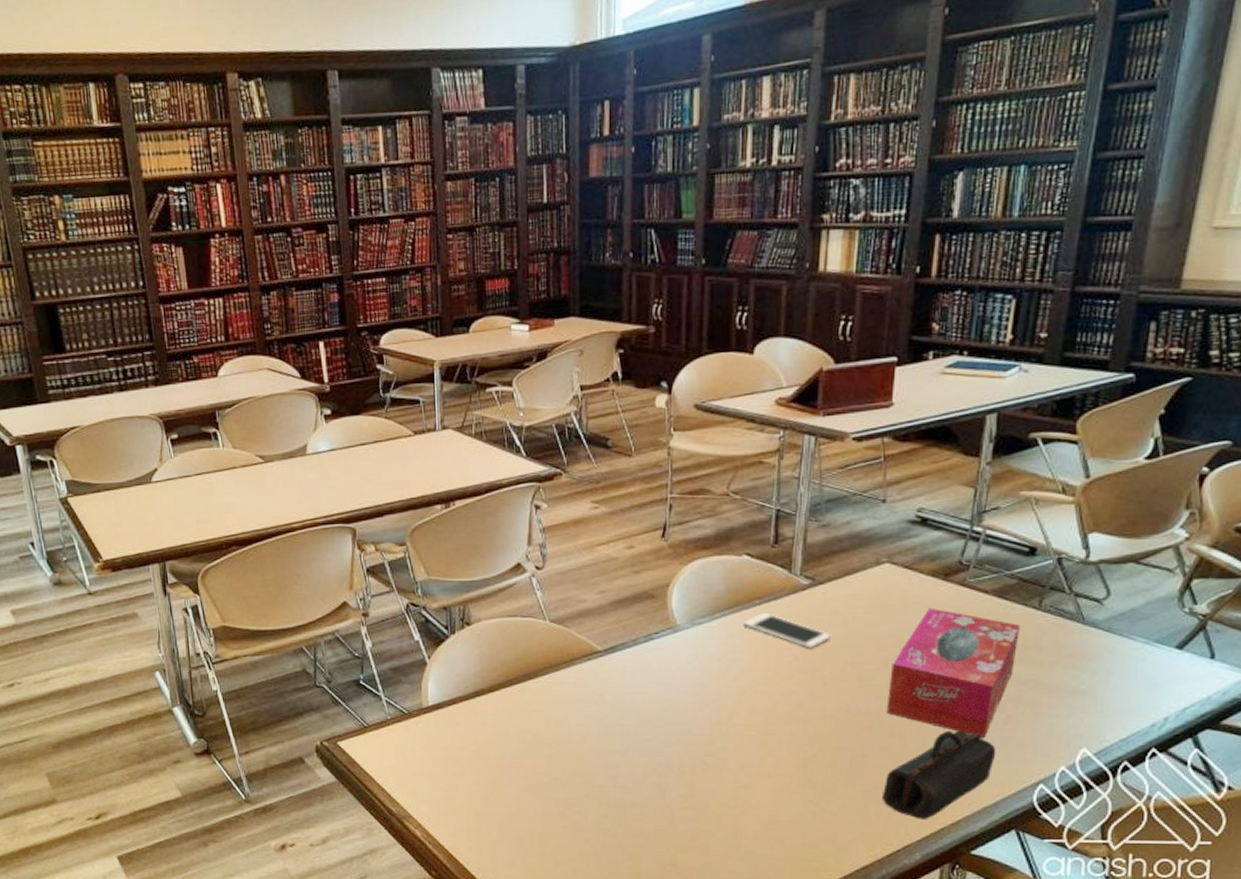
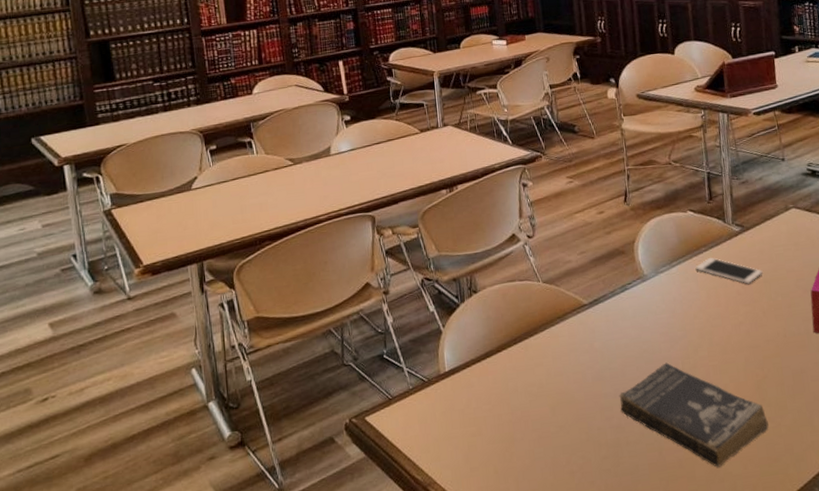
book: none [629,726,809,844] -> present [619,362,769,467]

